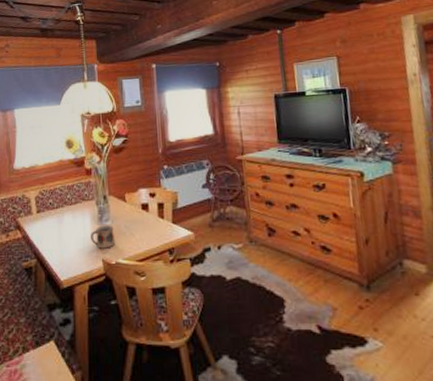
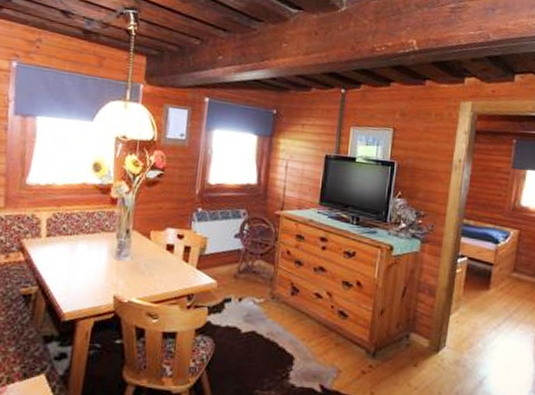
mug: present [91,225,116,249] -> none [104,260,132,286]

